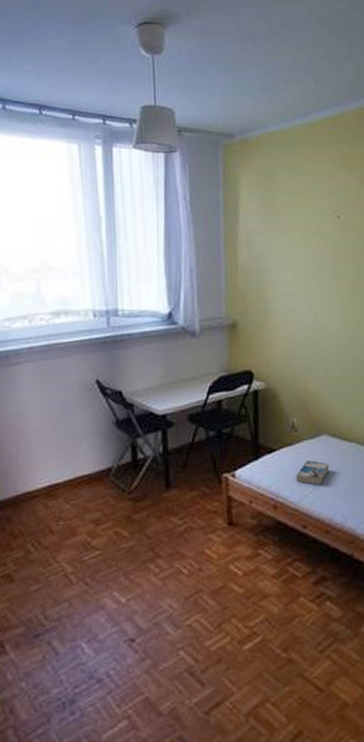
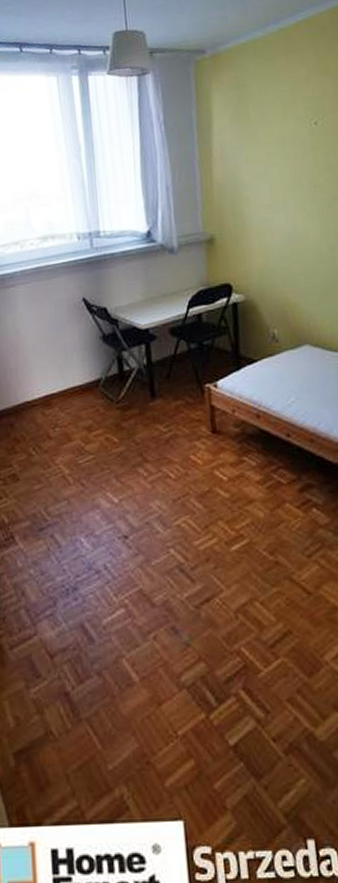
book: present [296,460,330,485] -> none [278,370,313,395]

